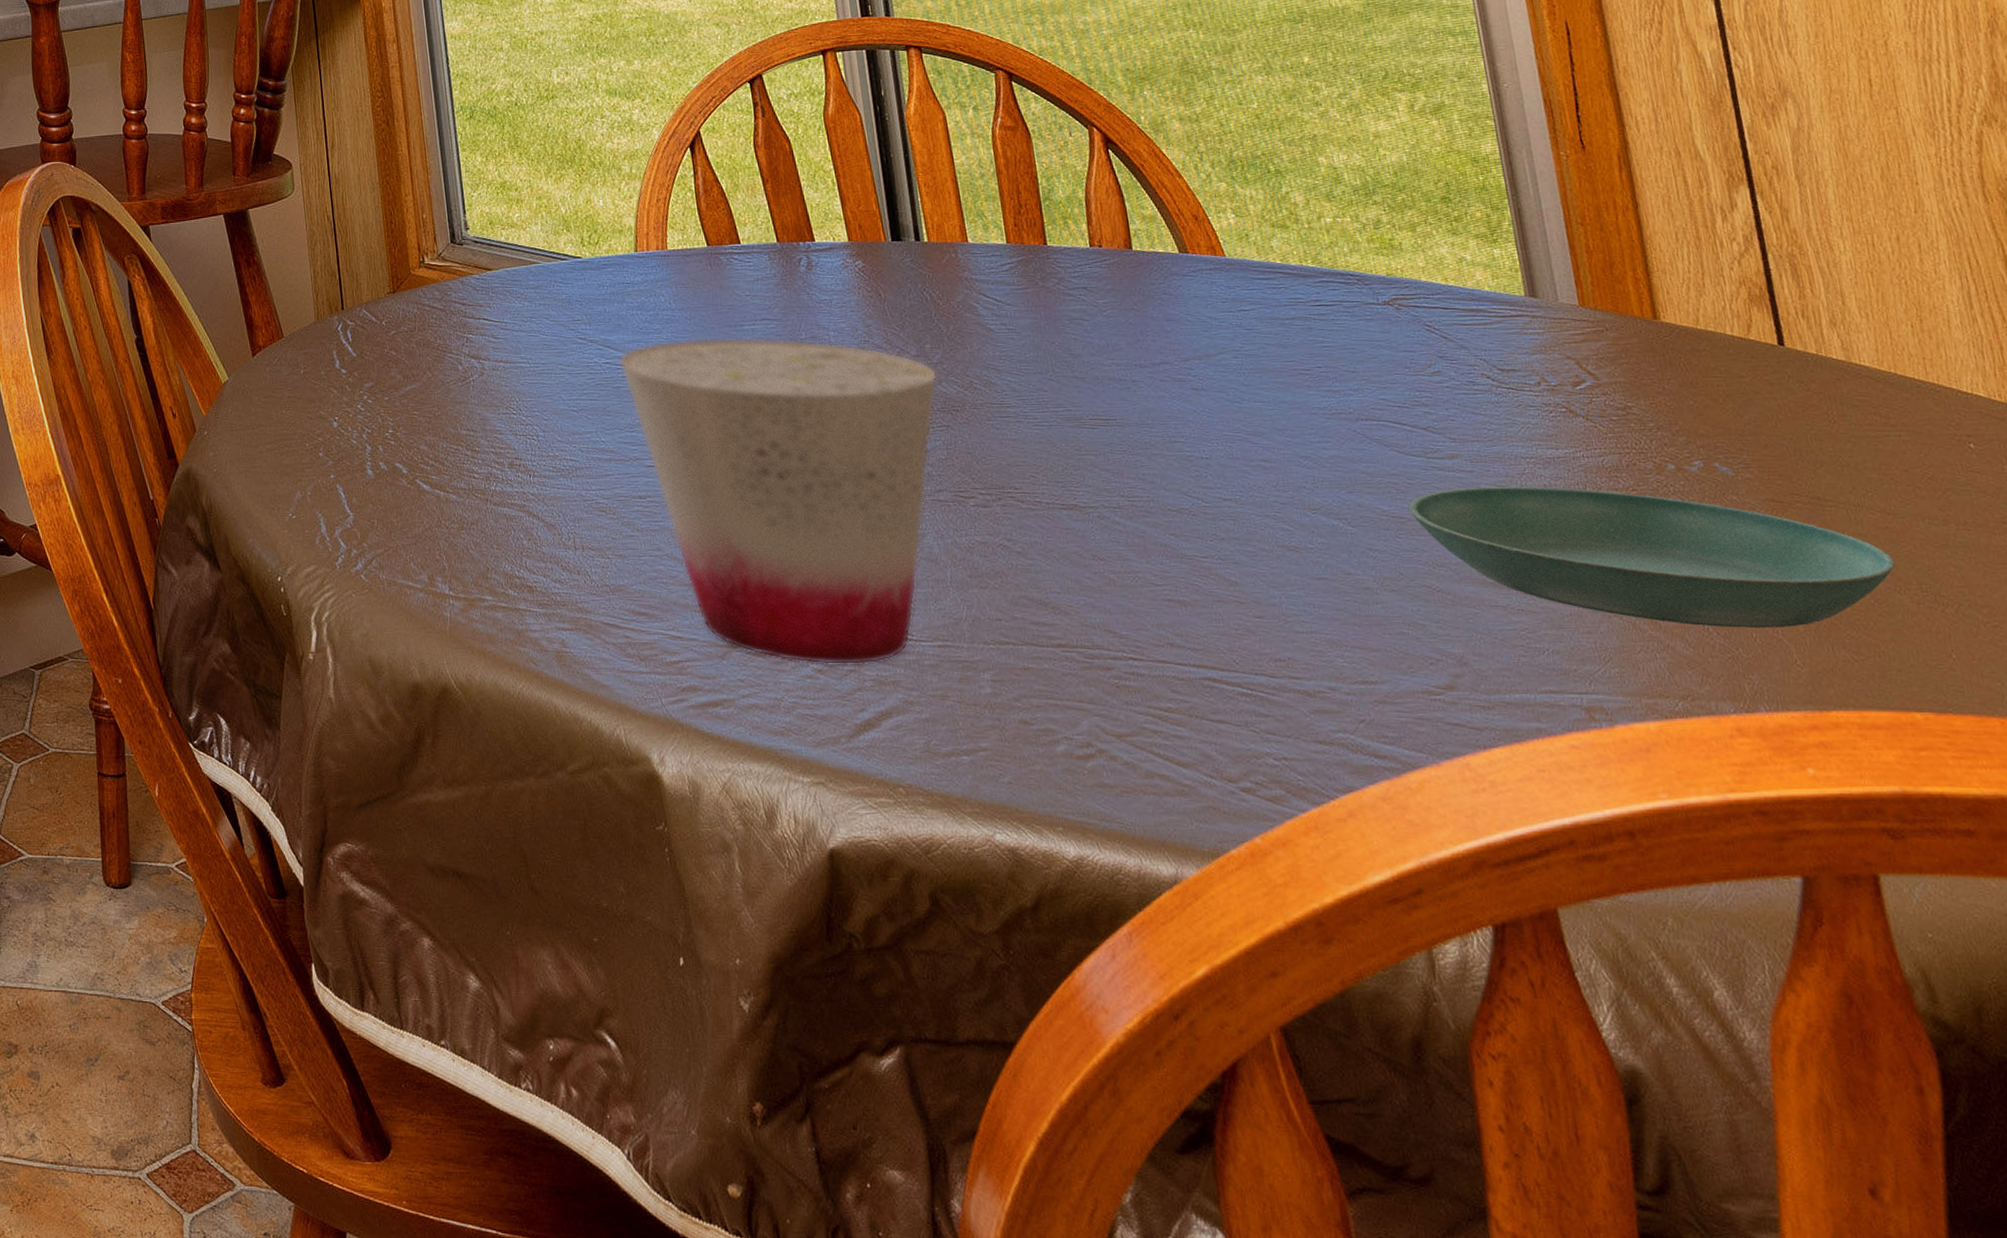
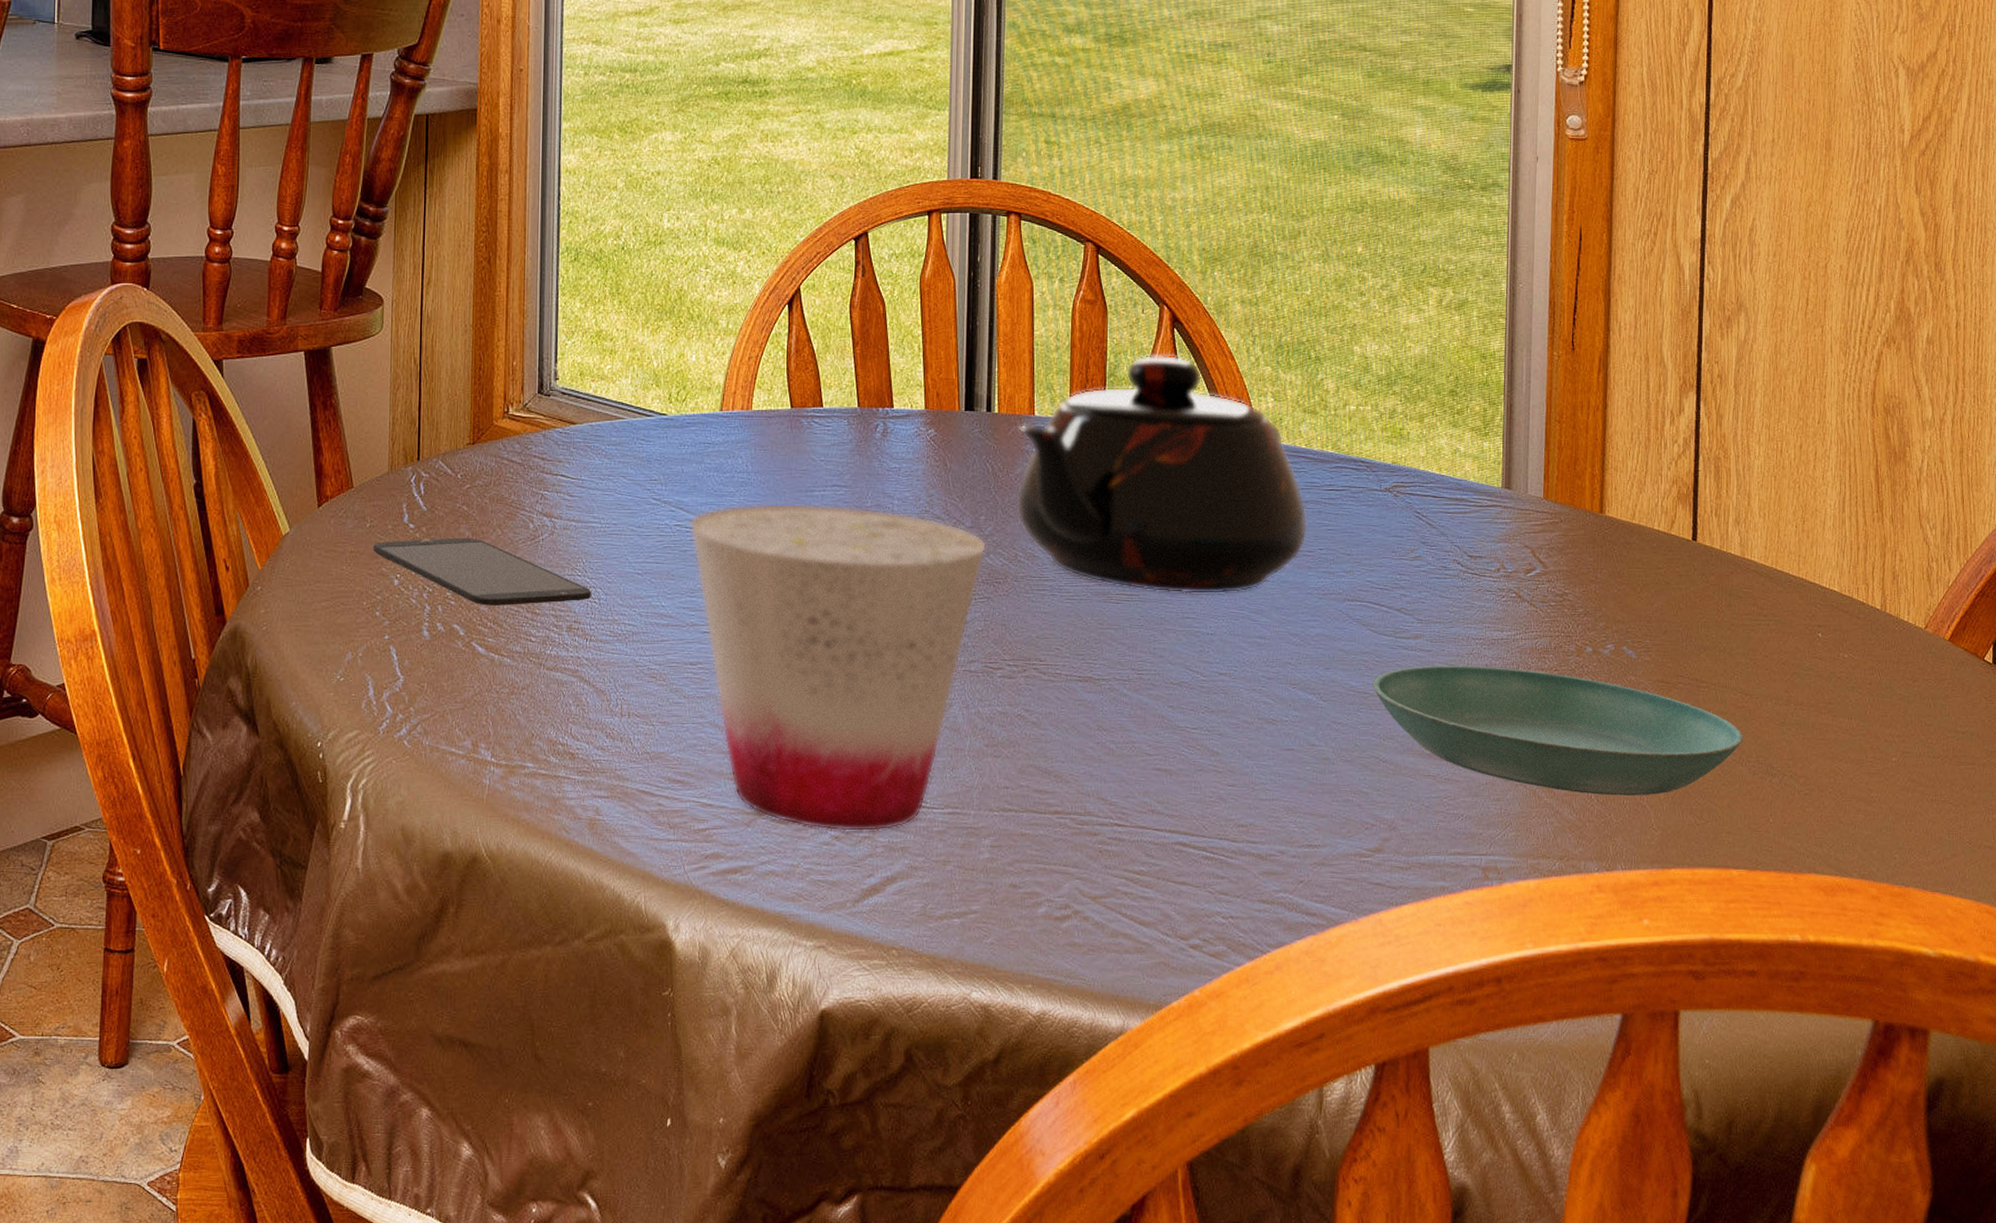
smartphone: none [309,380,530,445] -> present [372,537,592,606]
teapot: none [953,176,1301,418] -> present [1017,355,1309,595]

